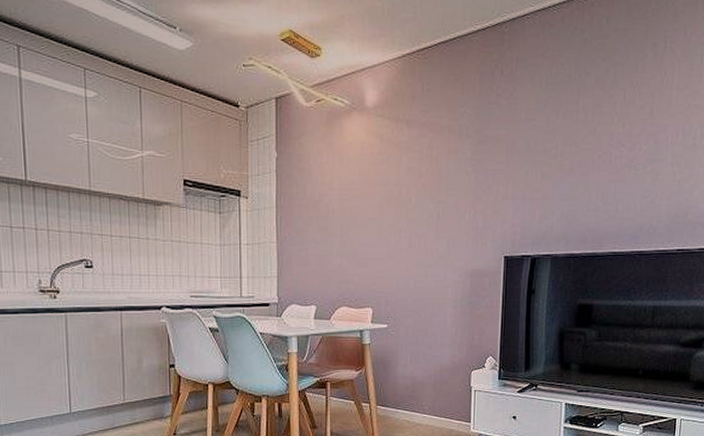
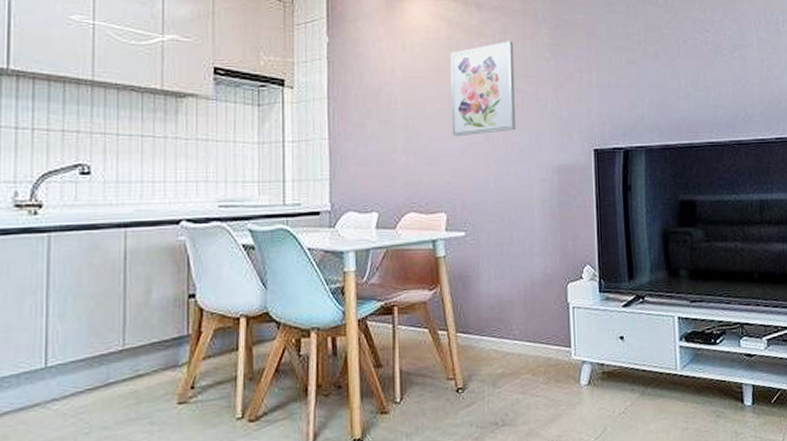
wall art: none [380,156,439,243] -> present [450,41,516,137]

